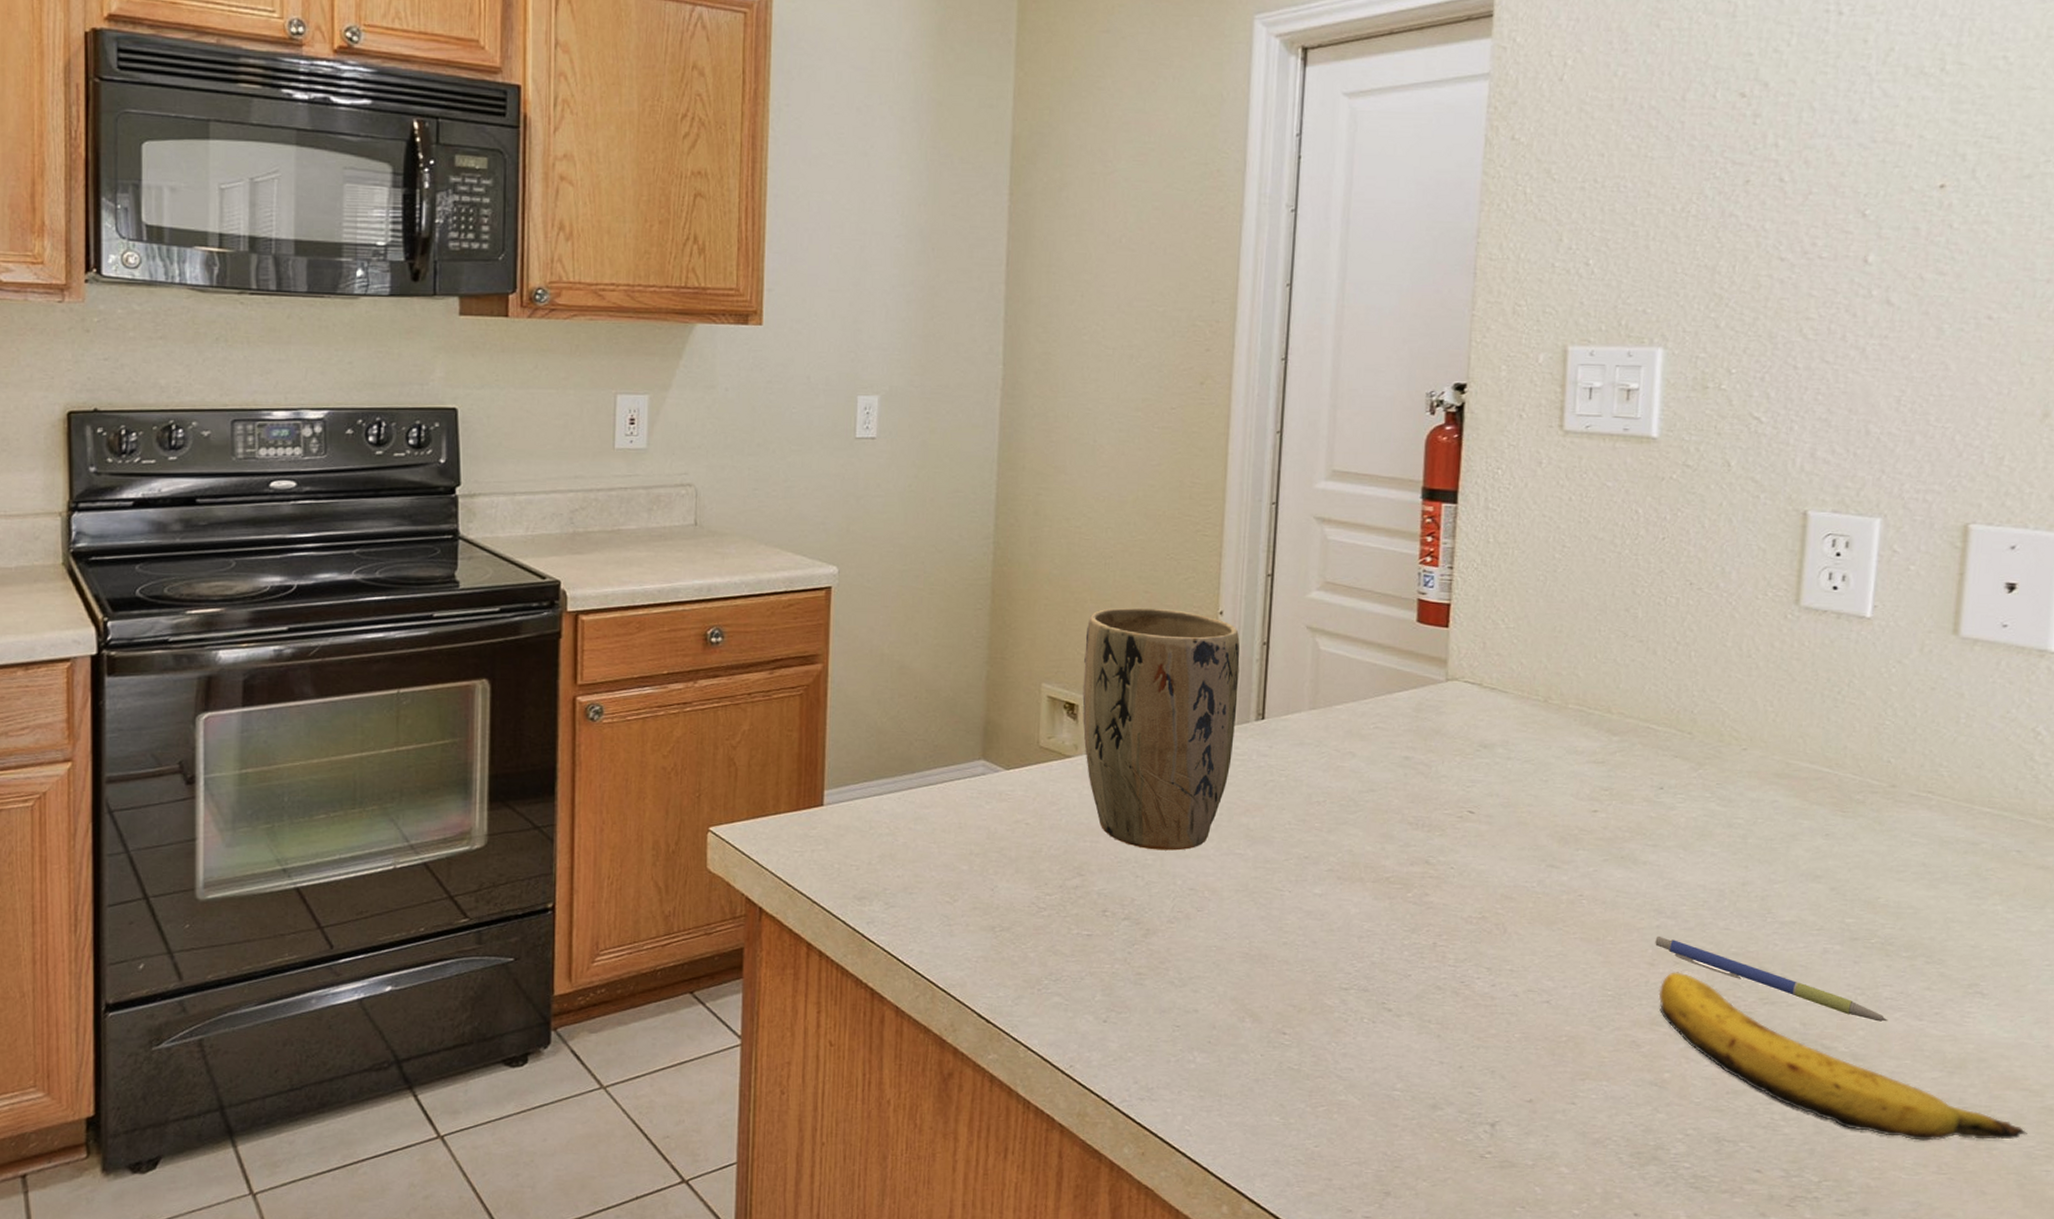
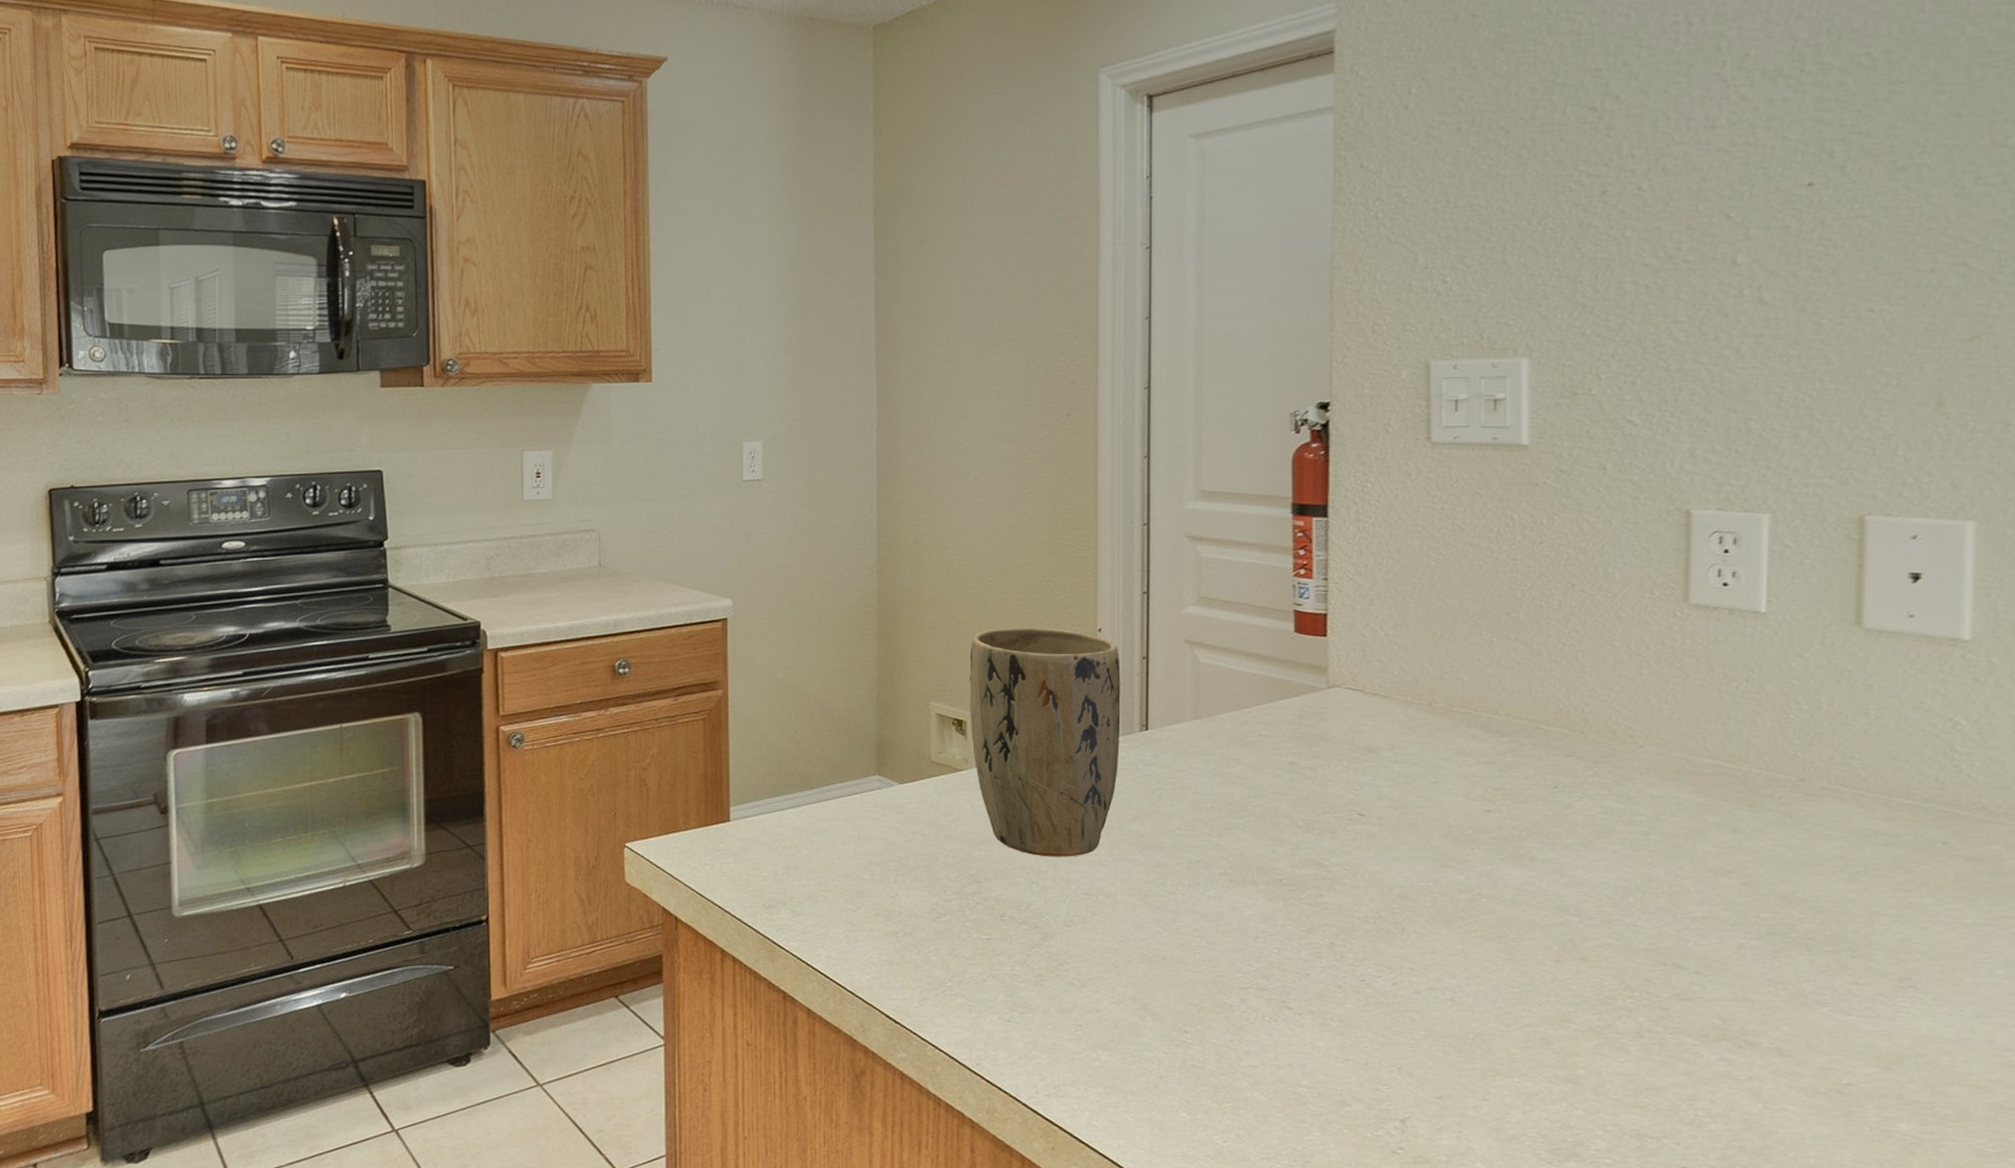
pen: present [1655,935,1888,1022] -> none [1560,933,1814,1017]
banana: present [1658,972,2027,1141] -> none [1567,968,1976,1138]

